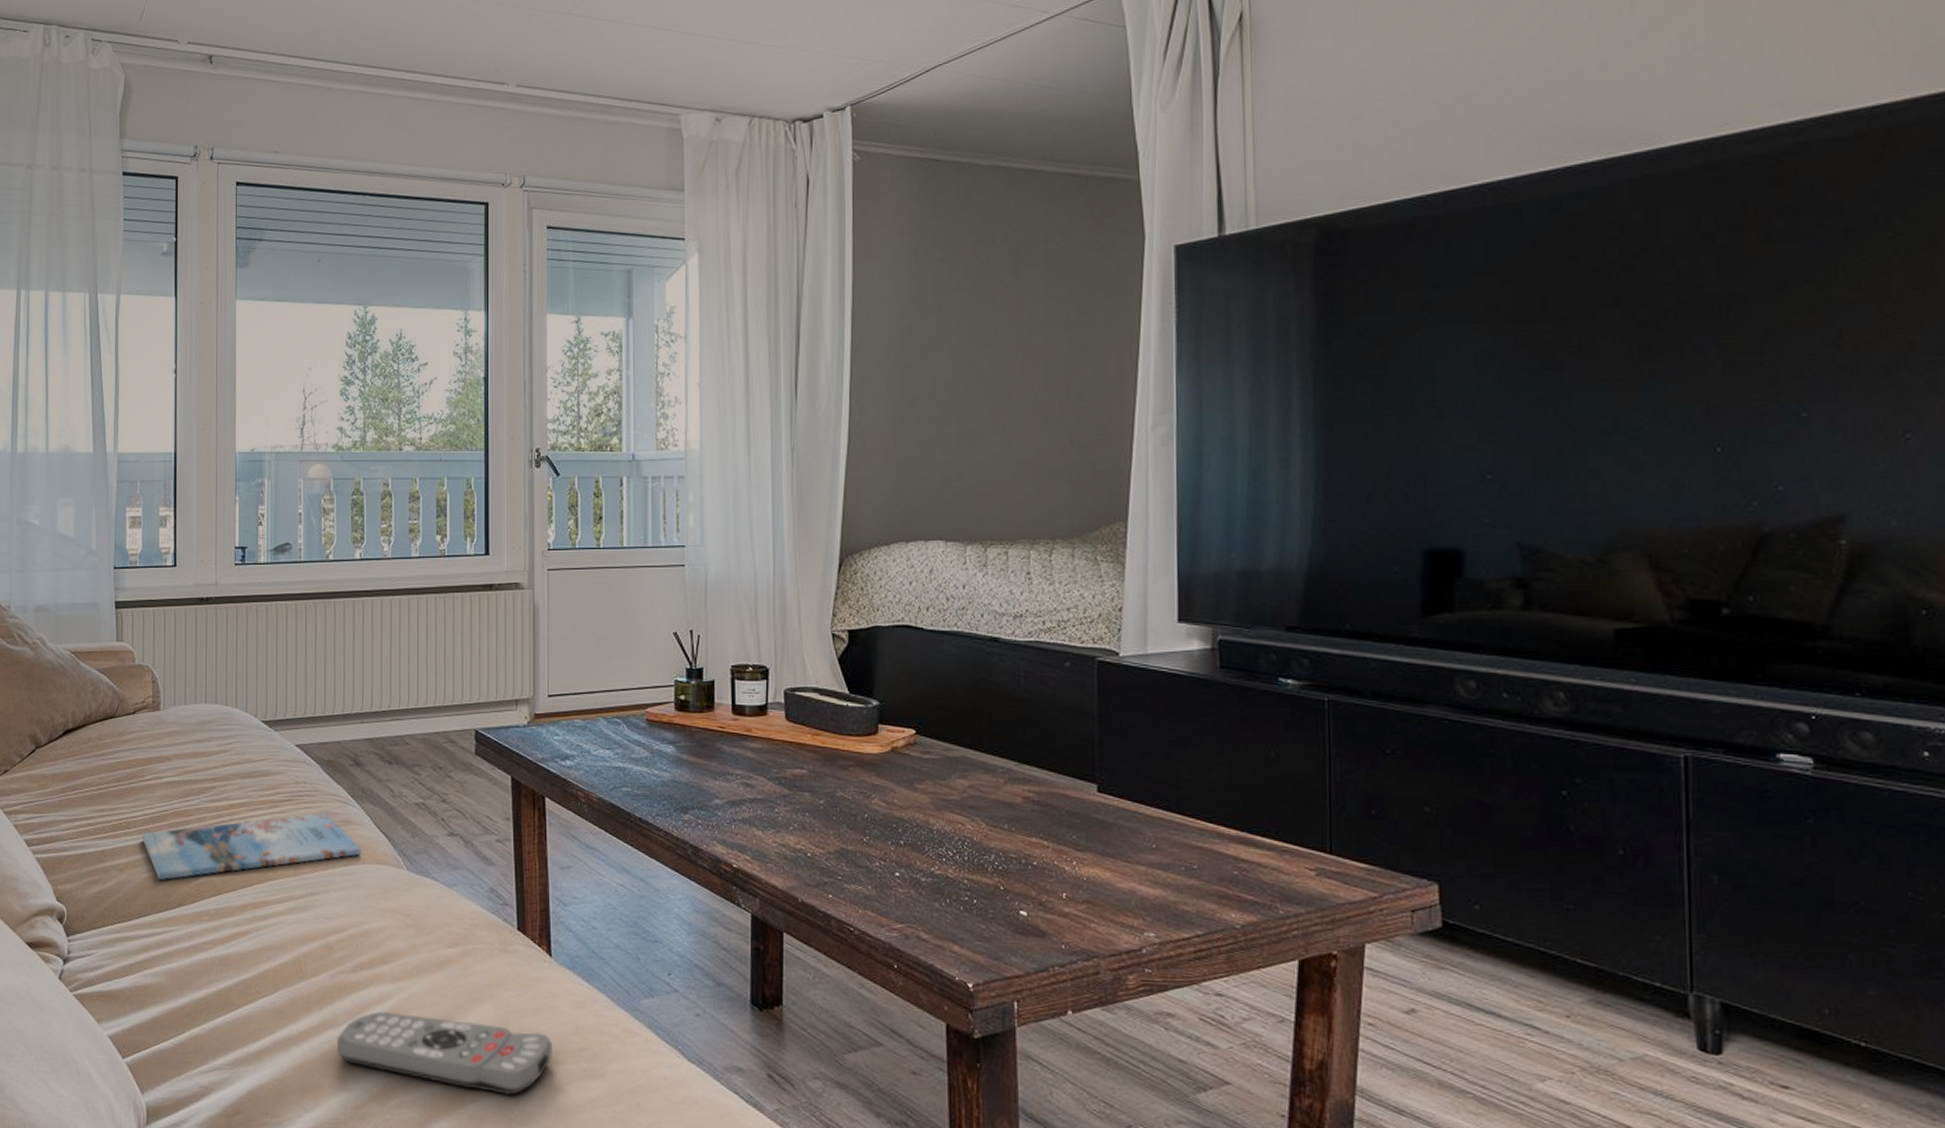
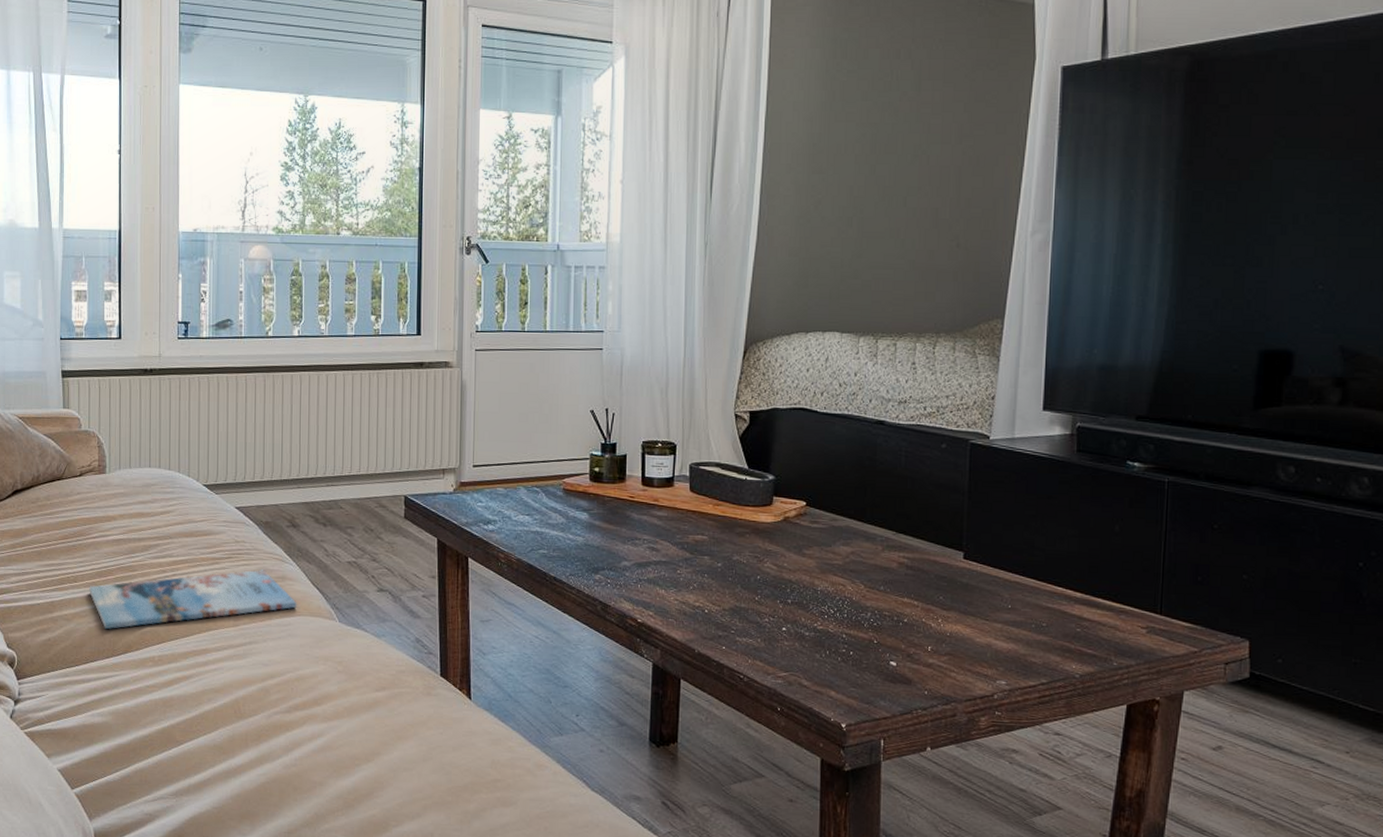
remote control: present [336,1011,552,1096] -> none [272,747,470,821]

